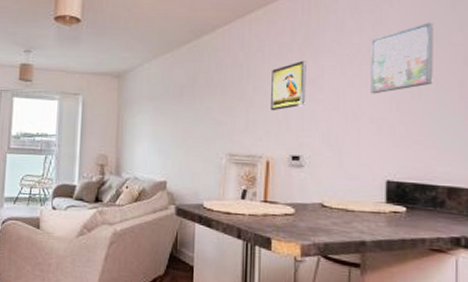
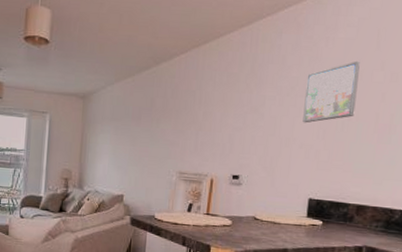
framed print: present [271,60,306,111] -> none [218,90,251,135]

